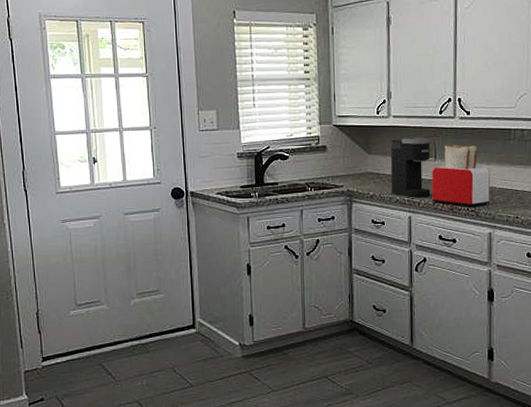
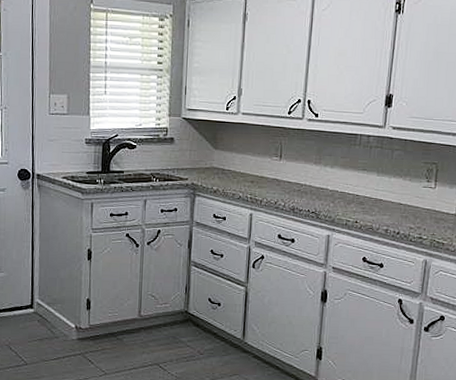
coffee maker: present [390,137,431,197] -> none [234,135,278,195]
toaster: present [431,144,491,207] -> none [274,145,334,208]

